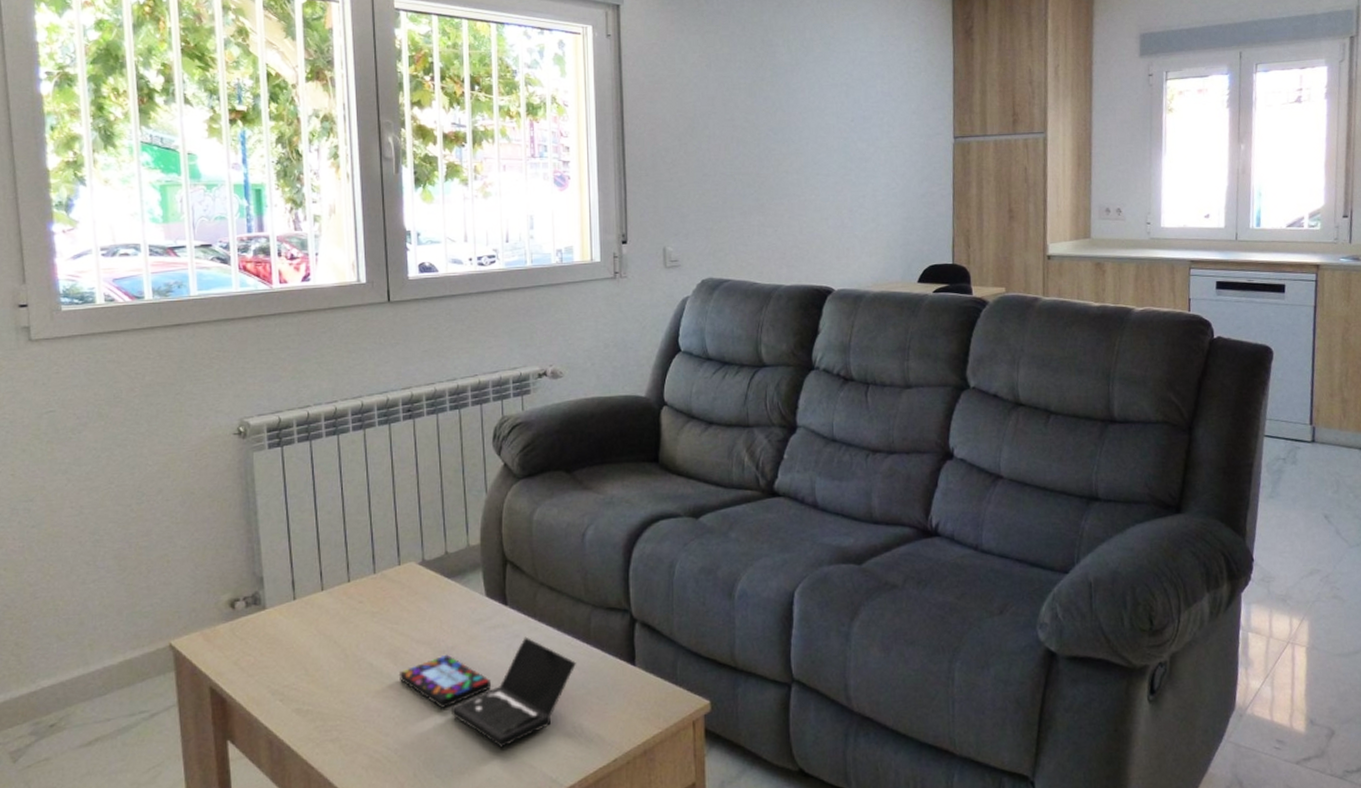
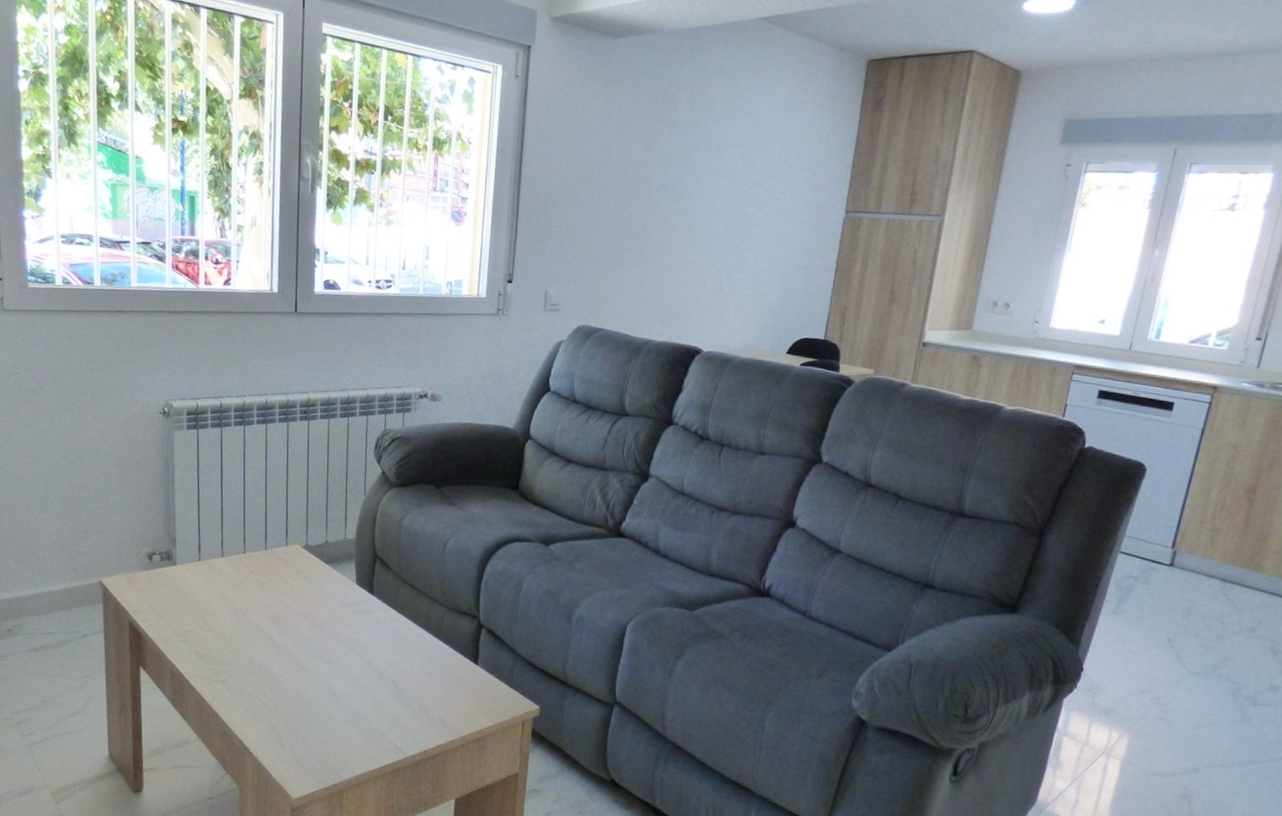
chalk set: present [398,636,576,748] -> none [279,624,427,713]

